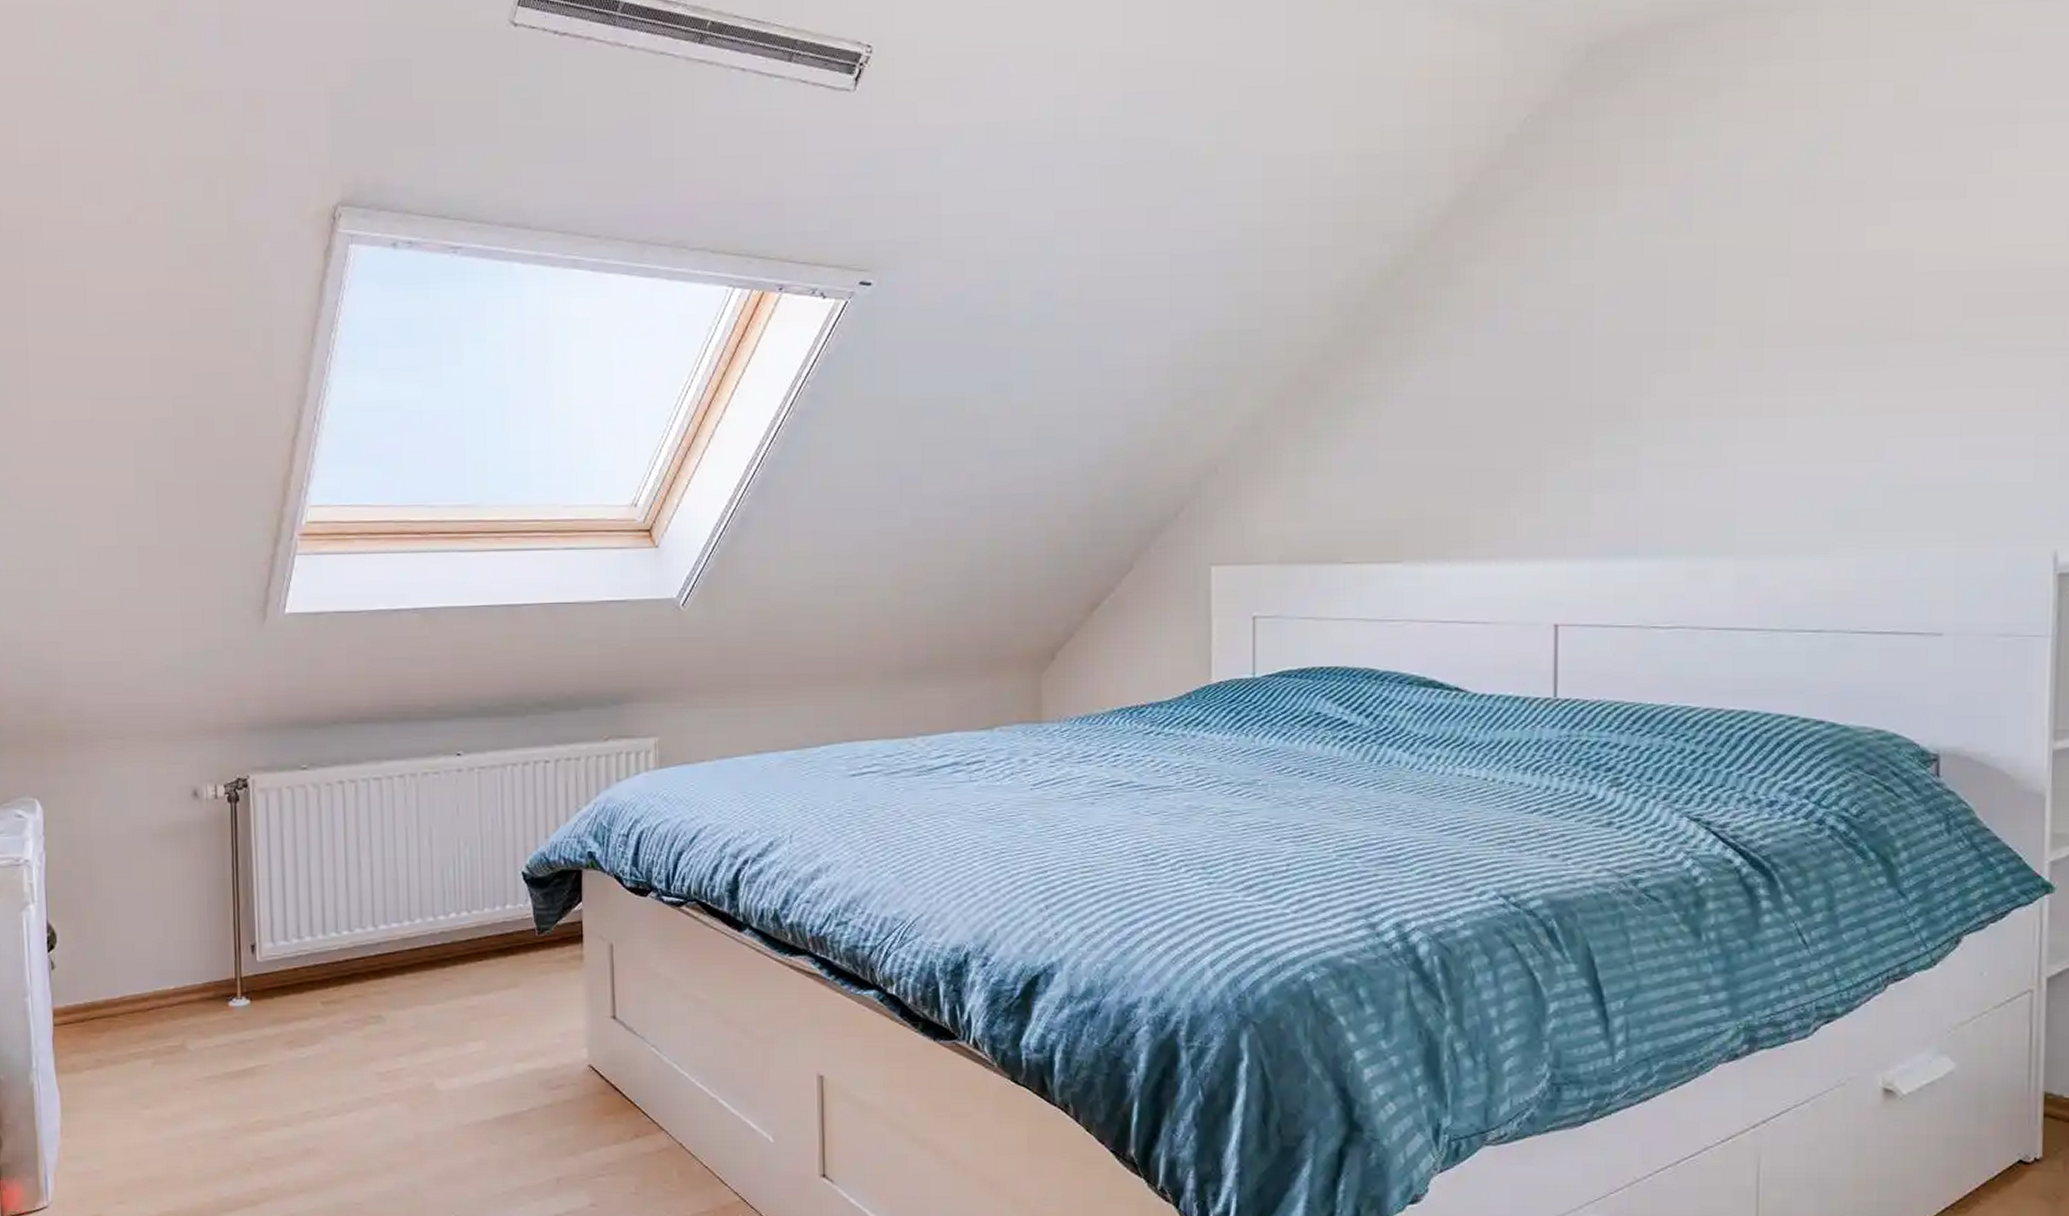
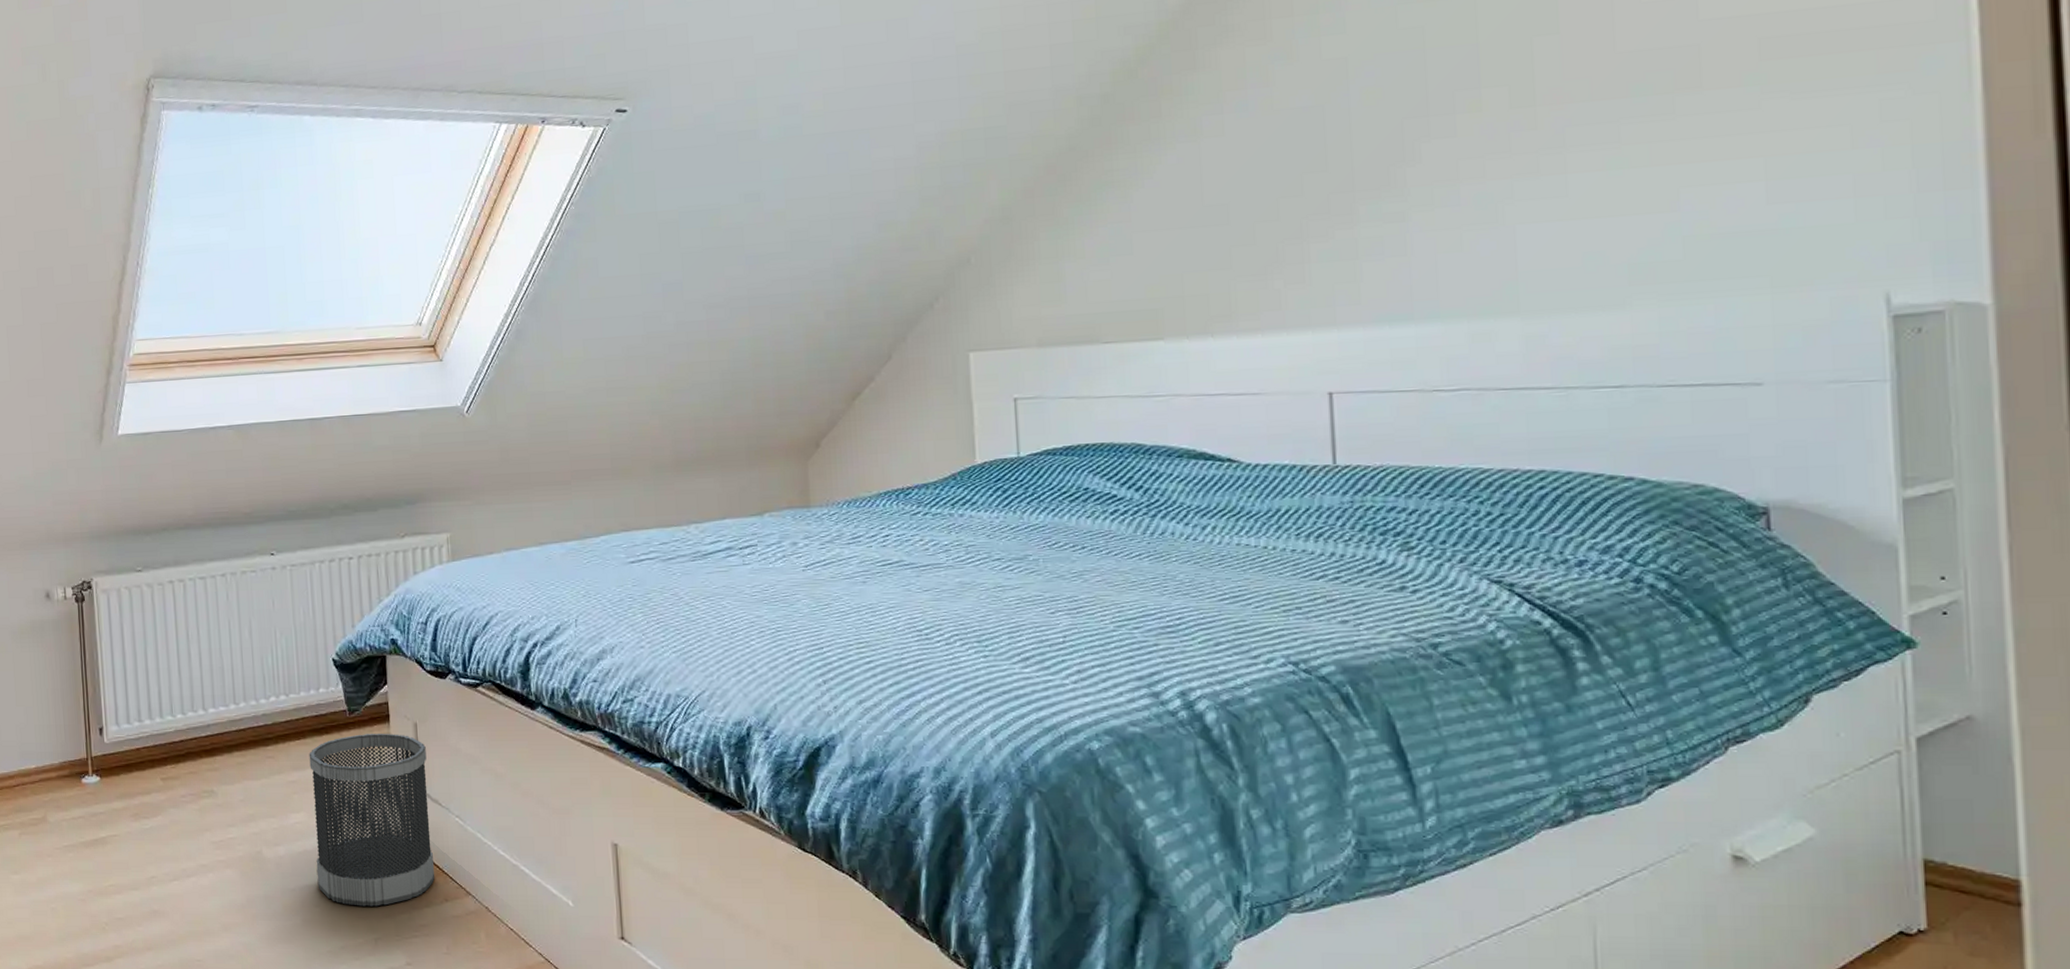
wastebasket: none [491,954,625,1143] -> present [309,733,434,907]

